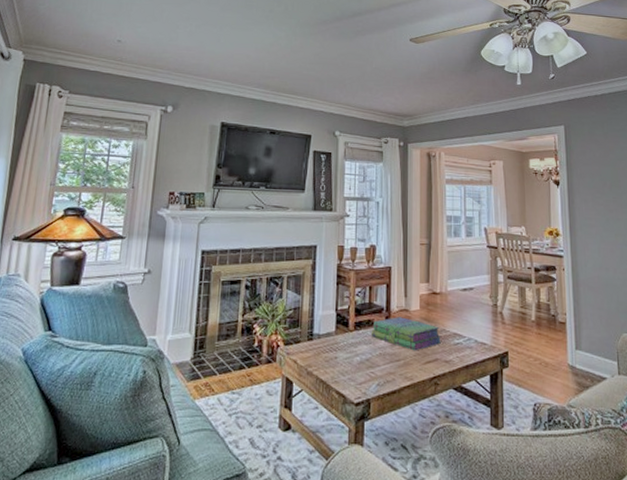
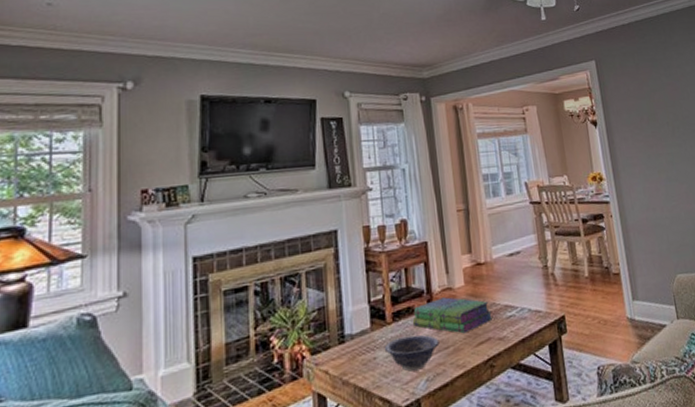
decorative bowl: none [344,344,392,375] -> present [384,334,439,372]

